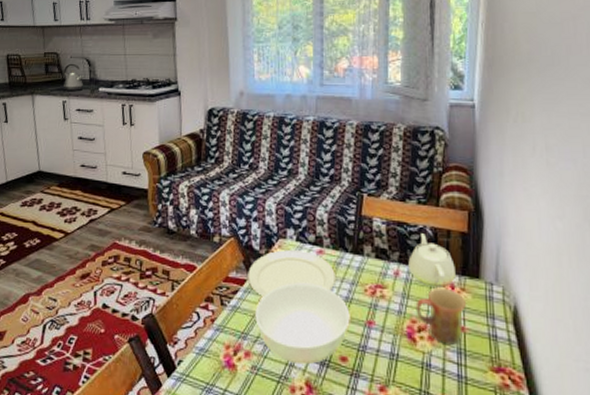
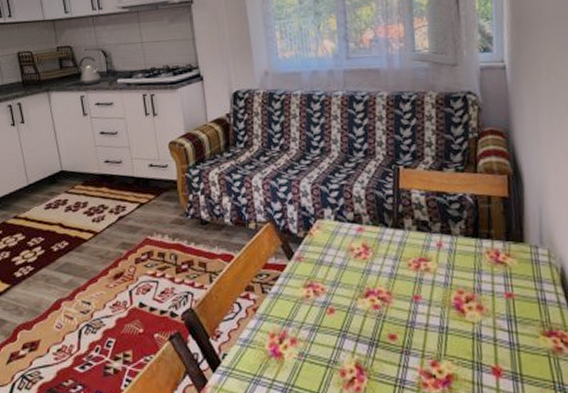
plate: present [248,250,335,296] -> none [287,230,378,280]
bowl: present [255,283,350,365] -> none [298,263,396,347]
teapot: present [408,233,457,287] -> none [450,201,501,256]
mug: present [415,287,466,345] -> none [461,255,512,313]

